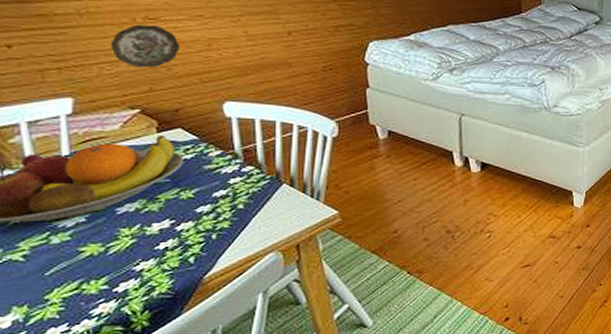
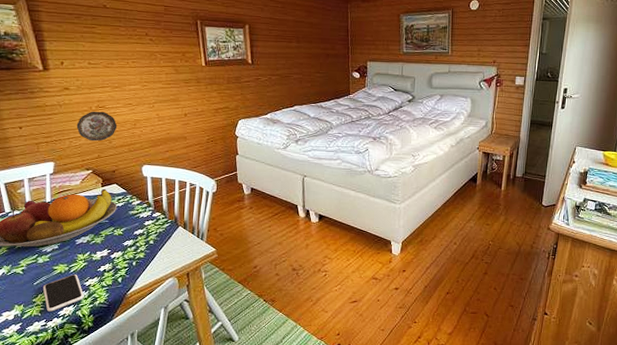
smartphone: none [62,256,133,312] -> present [43,274,84,312]

